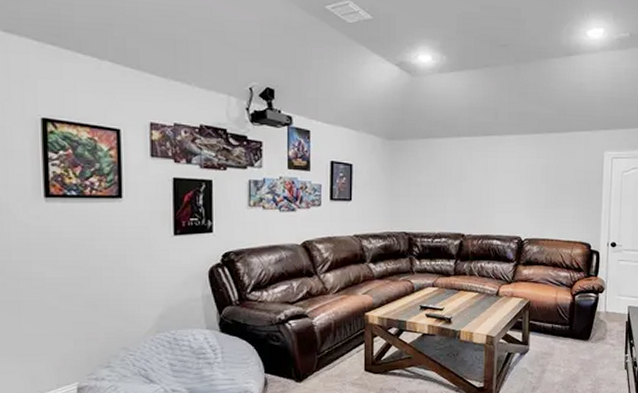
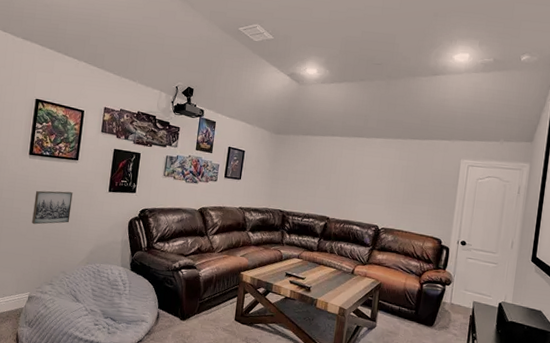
wall art: none [63,242,123,291] -> present [32,190,73,225]

